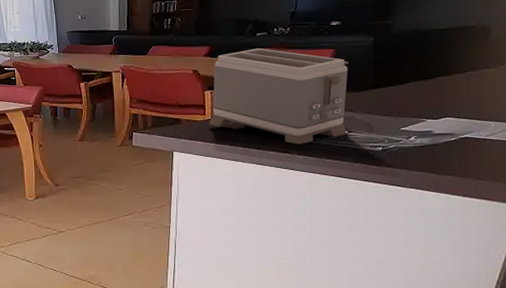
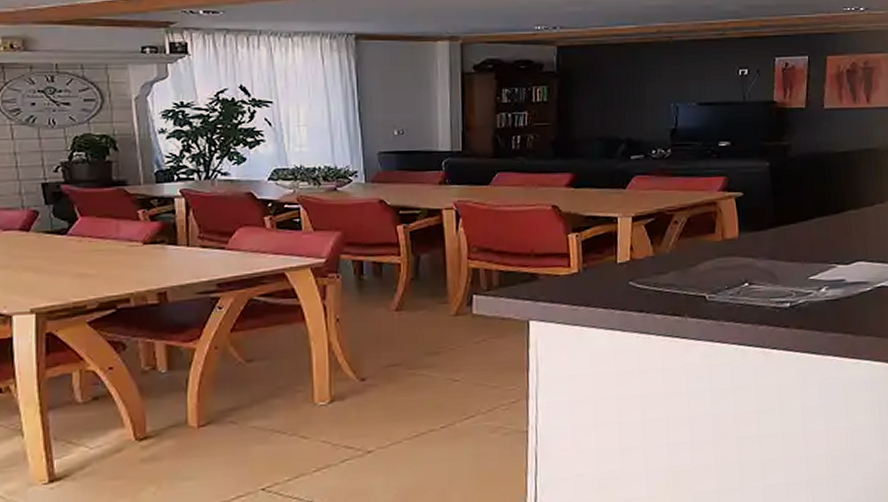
toaster: present [208,48,348,145] -> none [574,176,748,304]

